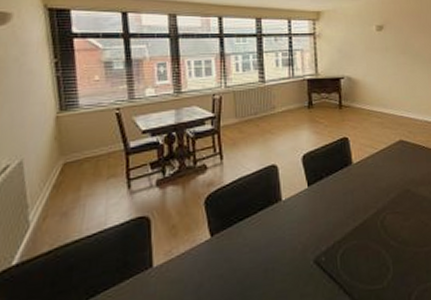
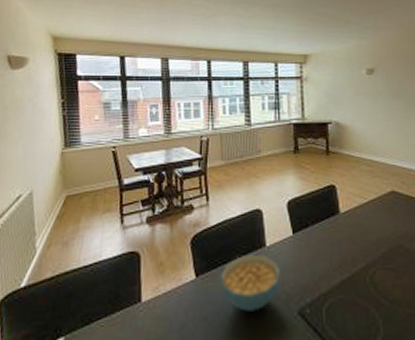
cereal bowl: none [236,209,296,266] -> present [220,254,280,311]

